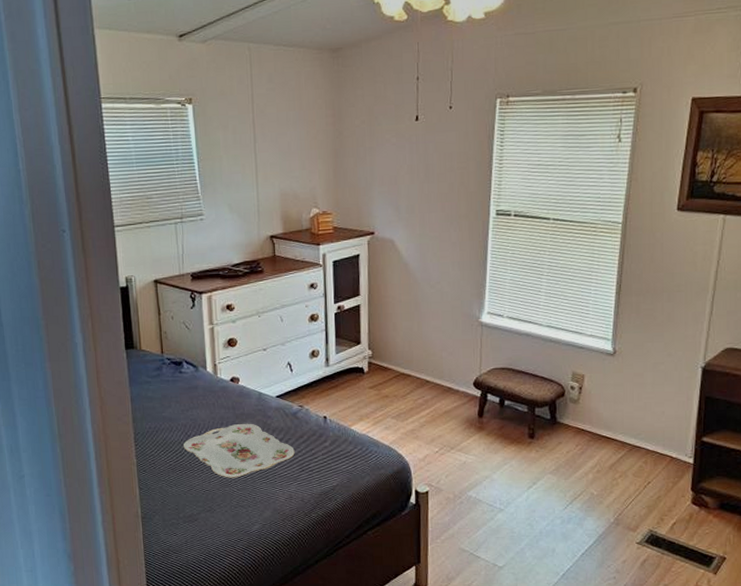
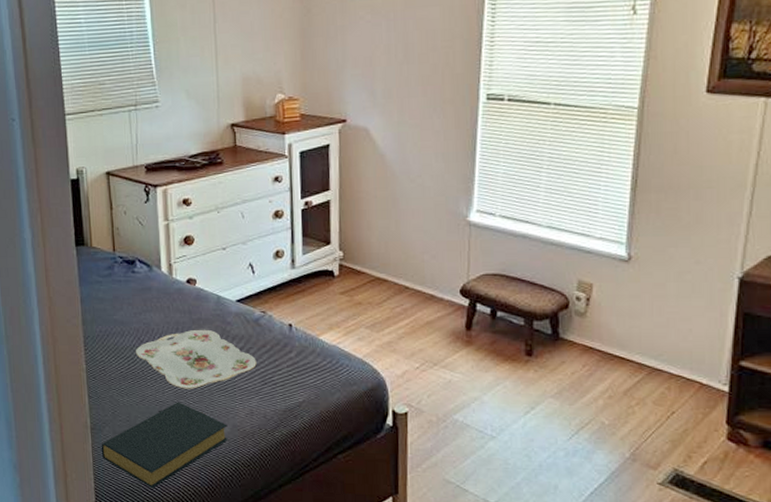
hardback book: none [151,490,269,570] -> present [101,401,228,489]

